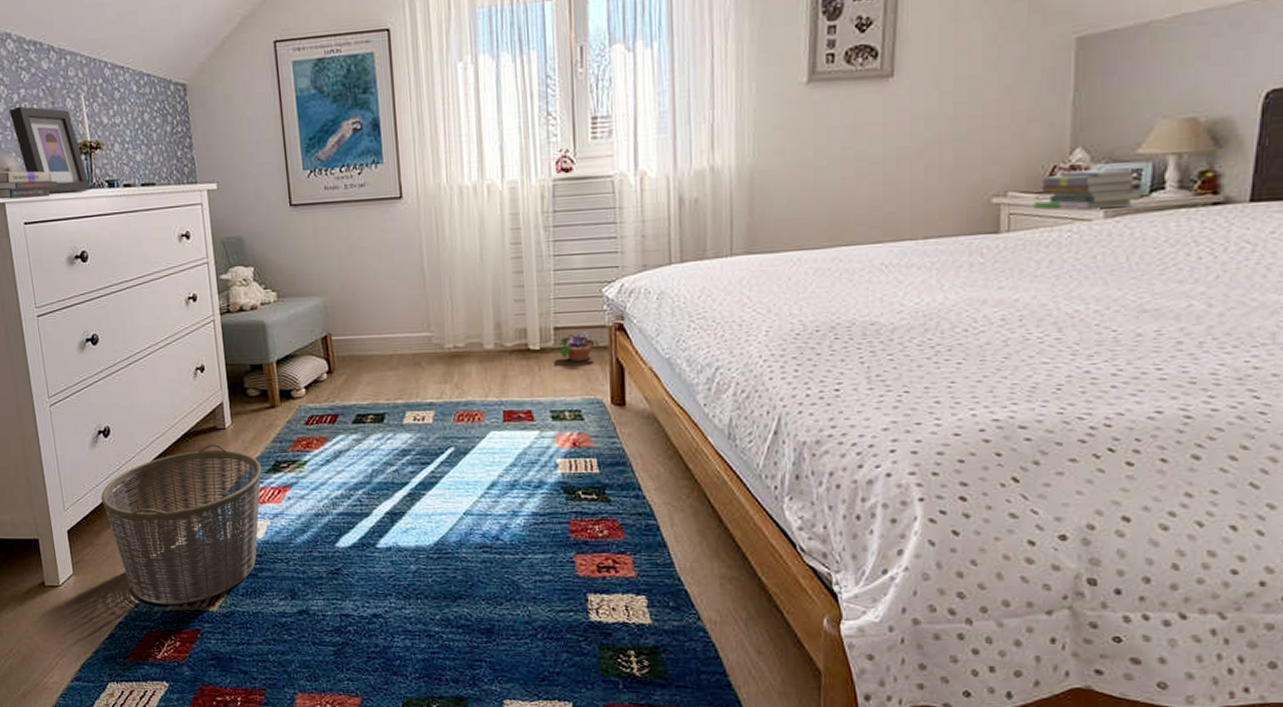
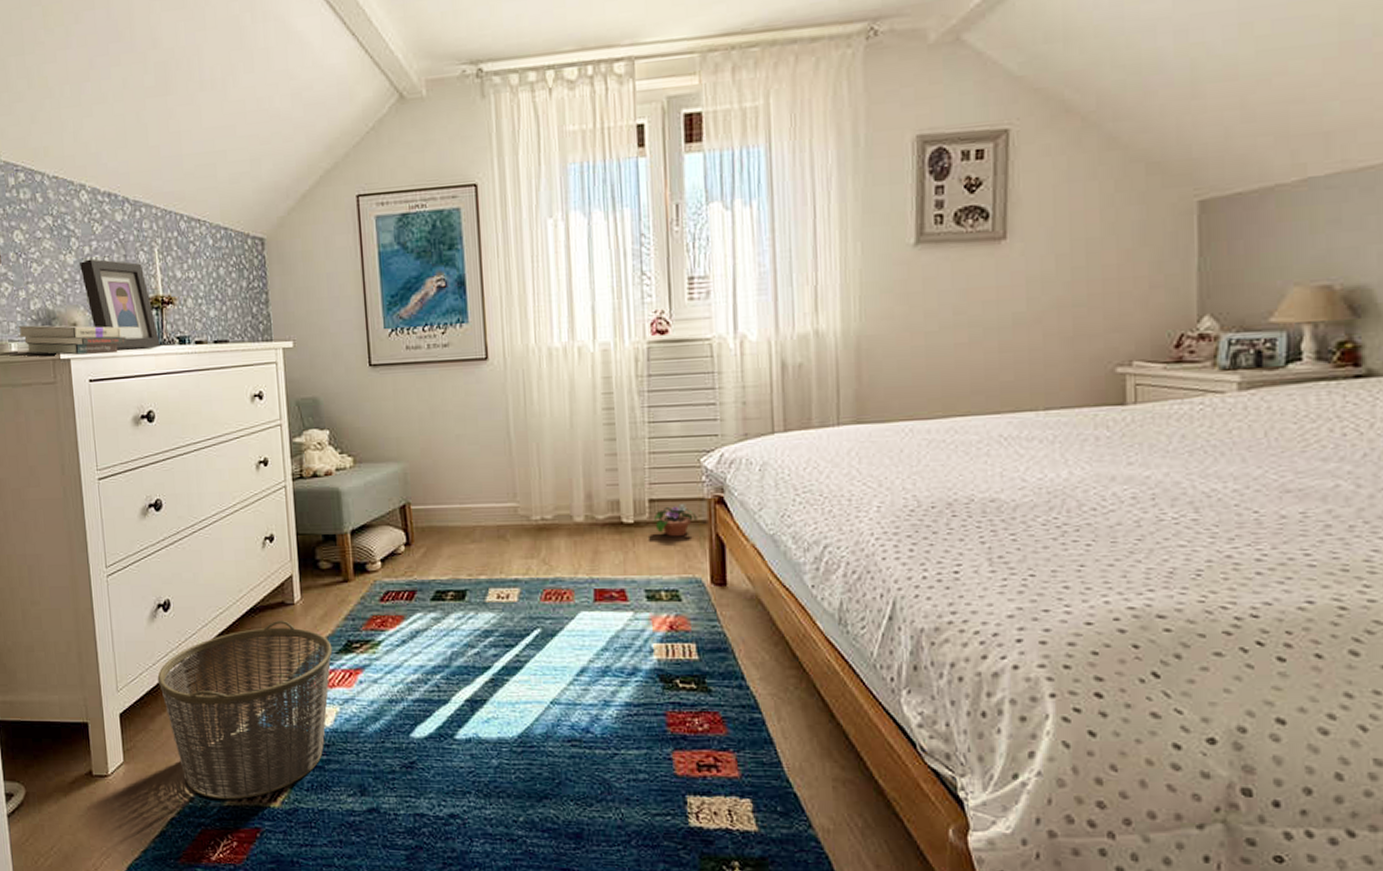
books: present [1033,168,1140,211] -> none [1161,337,1275,382]

